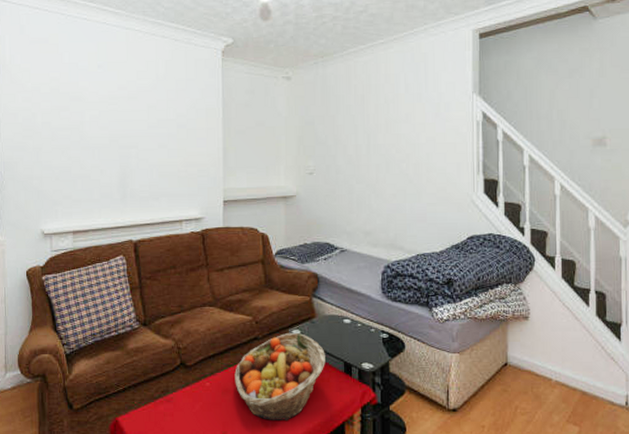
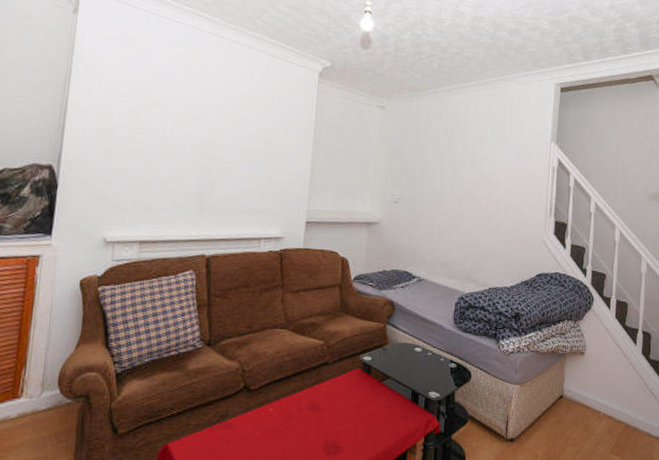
fruit basket: present [234,332,325,422] -> none [299,358,394,450]

